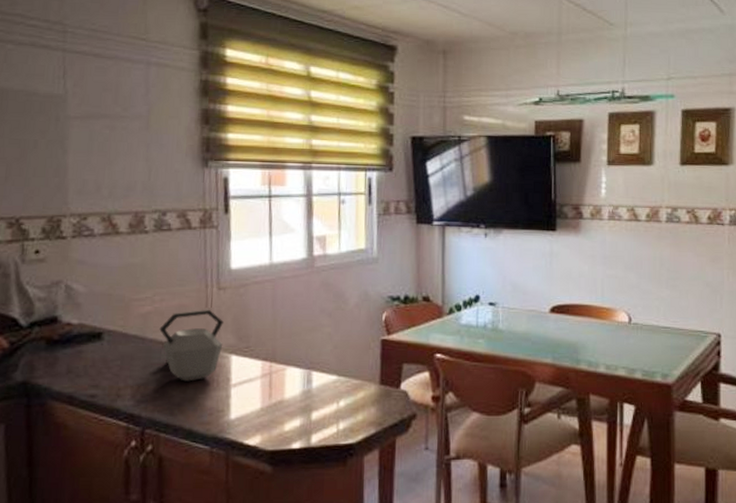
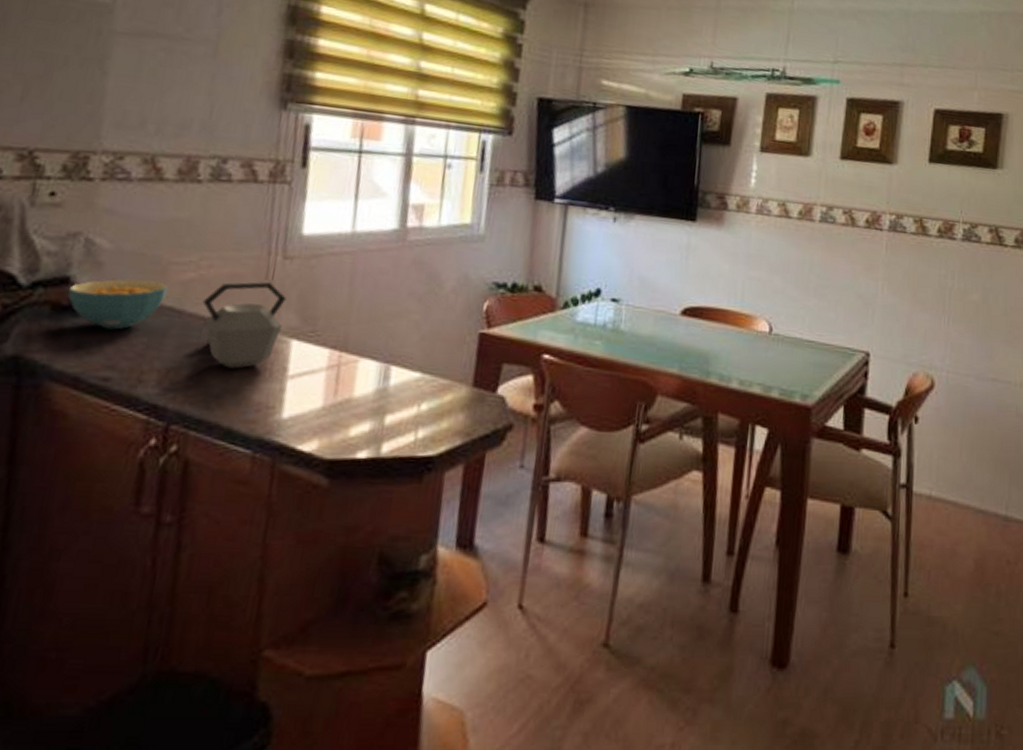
cereal bowl: none [57,314,131,356] -> present [68,279,168,330]

